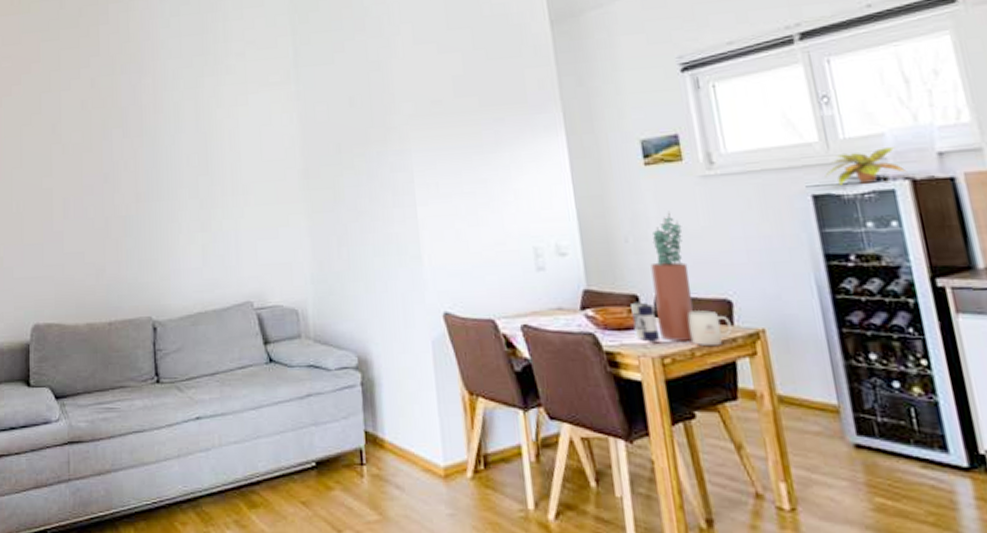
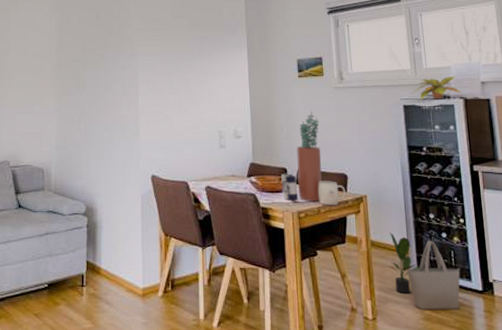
potted plant: none [807,383,862,472] -> present [389,233,421,294]
shopping bag: none [840,392,932,495] -> present [407,240,461,309]

